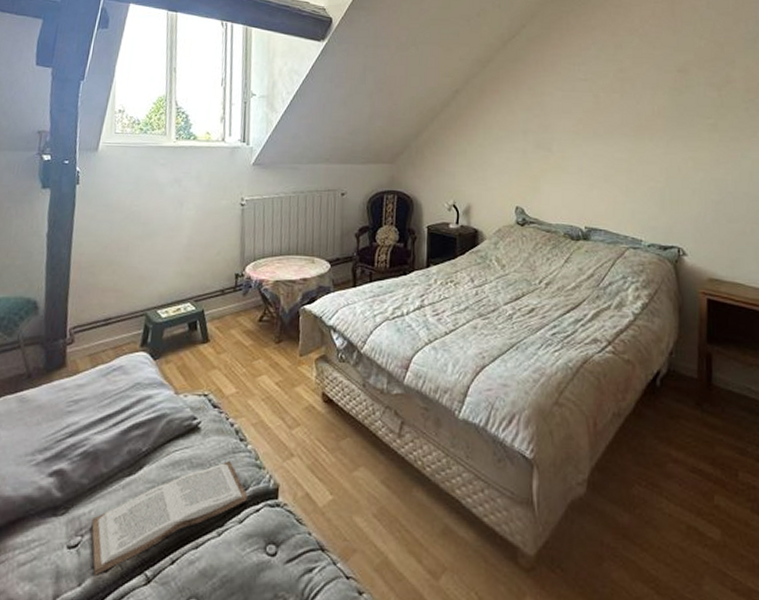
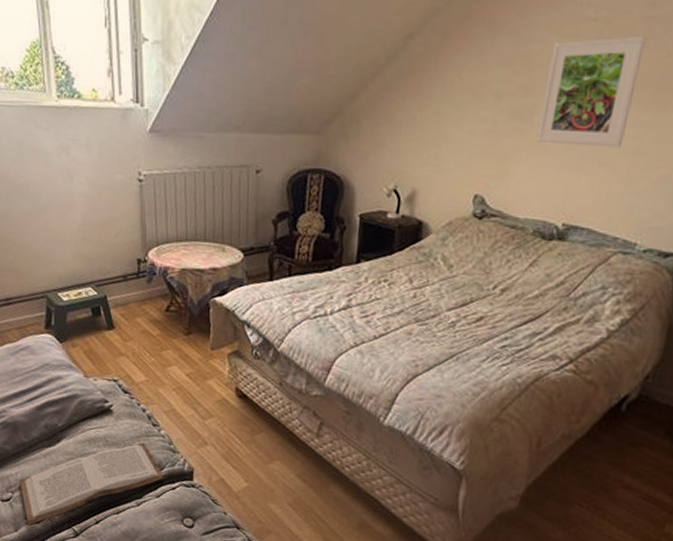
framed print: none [556,90,621,168] -> present [536,35,646,149]

